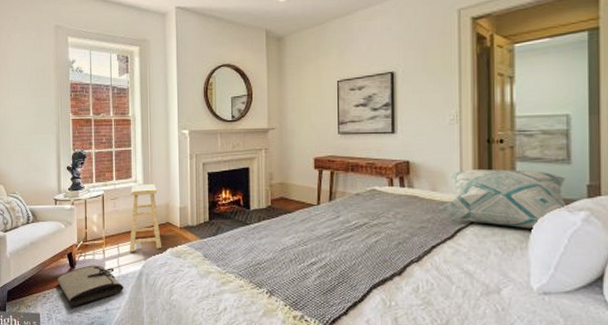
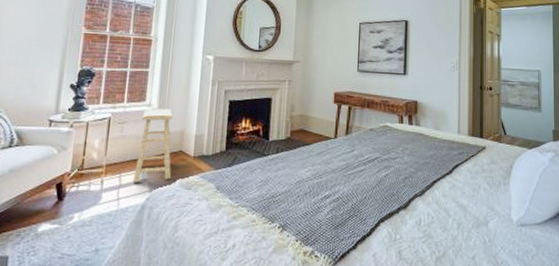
tool roll: present [56,265,124,306] -> none [37,197,121,245]
decorative pillow: present [440,170,569,229] -> none [441,112,540,167]

